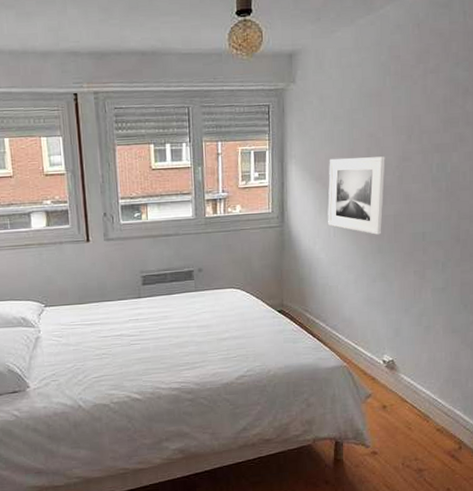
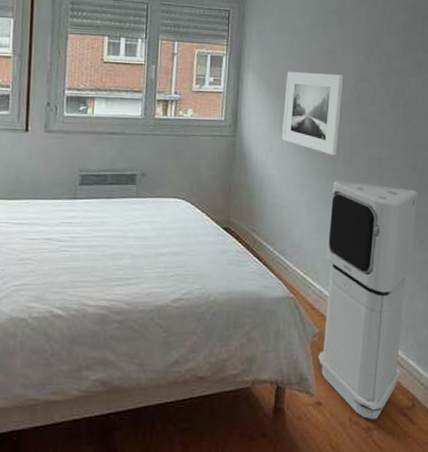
air purifier: none [372,256,462,463] -> present [318,180,418,420]

